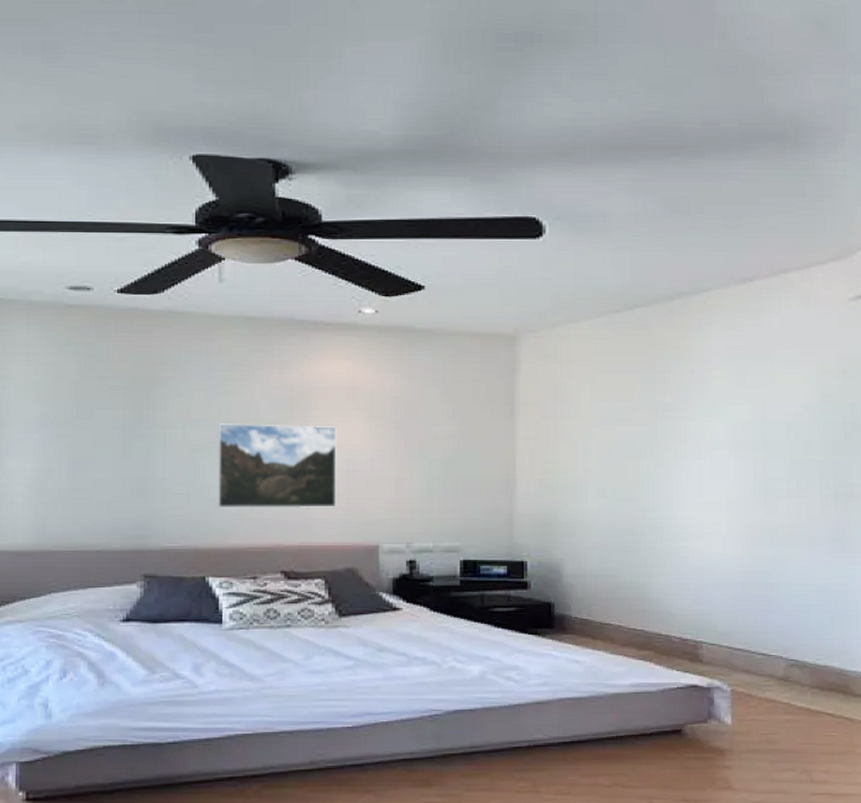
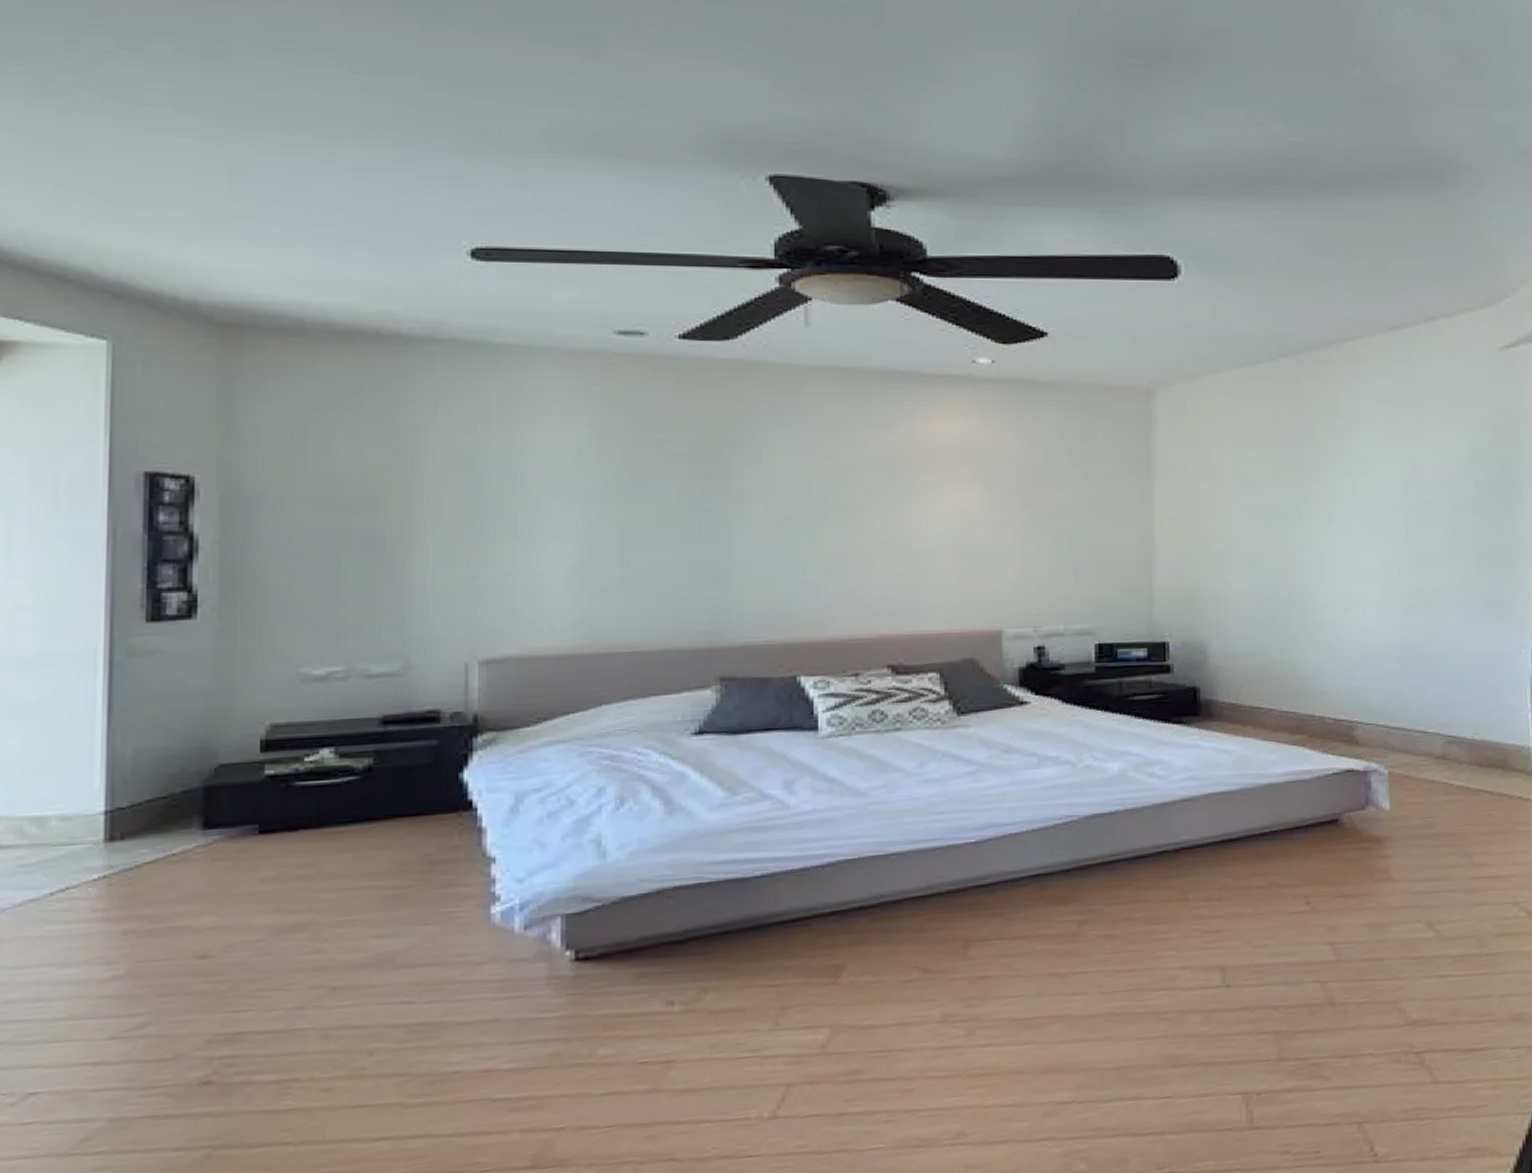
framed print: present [217,423,337,509] -> none [807,493,951,593]

